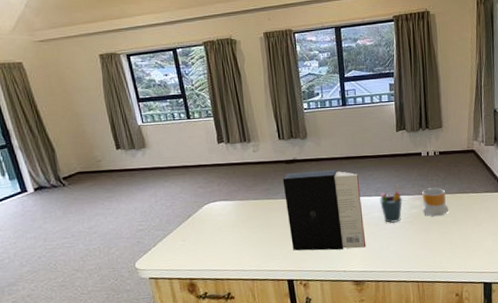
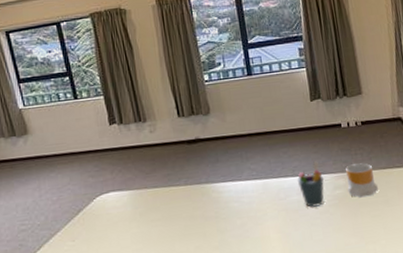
book: present [282,170,367,251] -> none [184,149,287,246]

